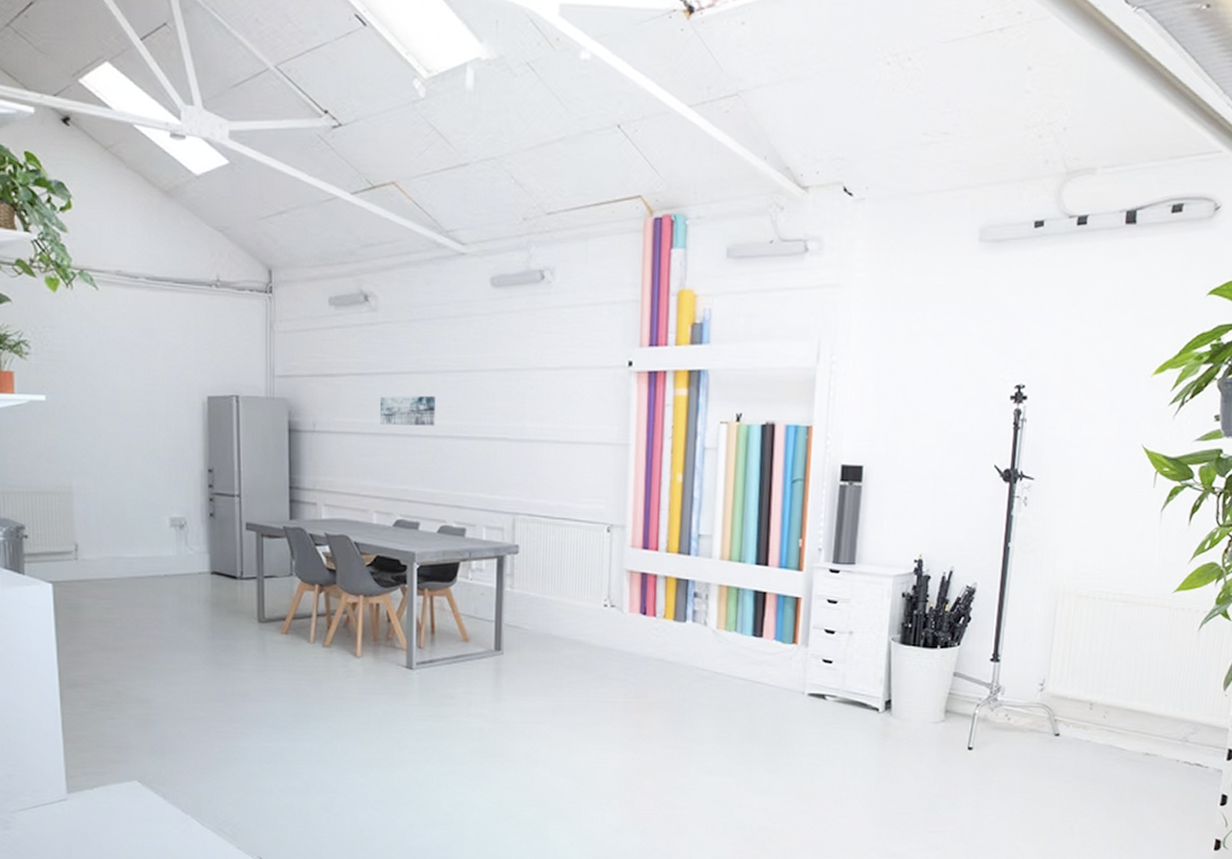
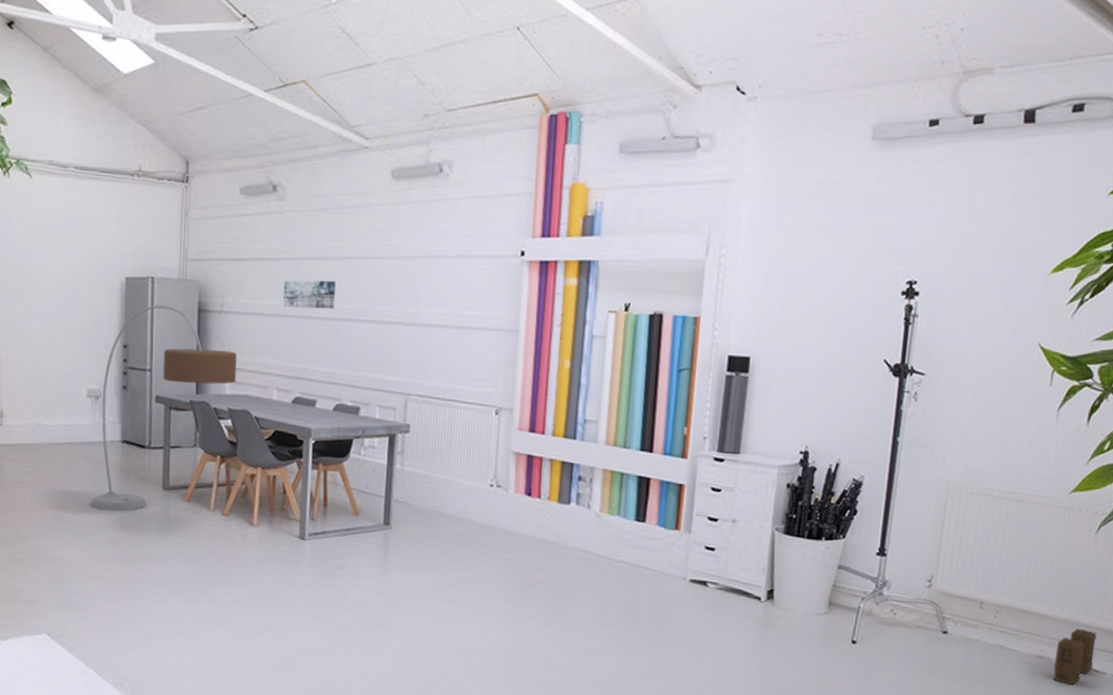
floor lamp: none [180,425,333,647] -> present [91,304,237,511]
cardboard box: none [1159,725,1200,781] -> present [1053,628,1097,685]

